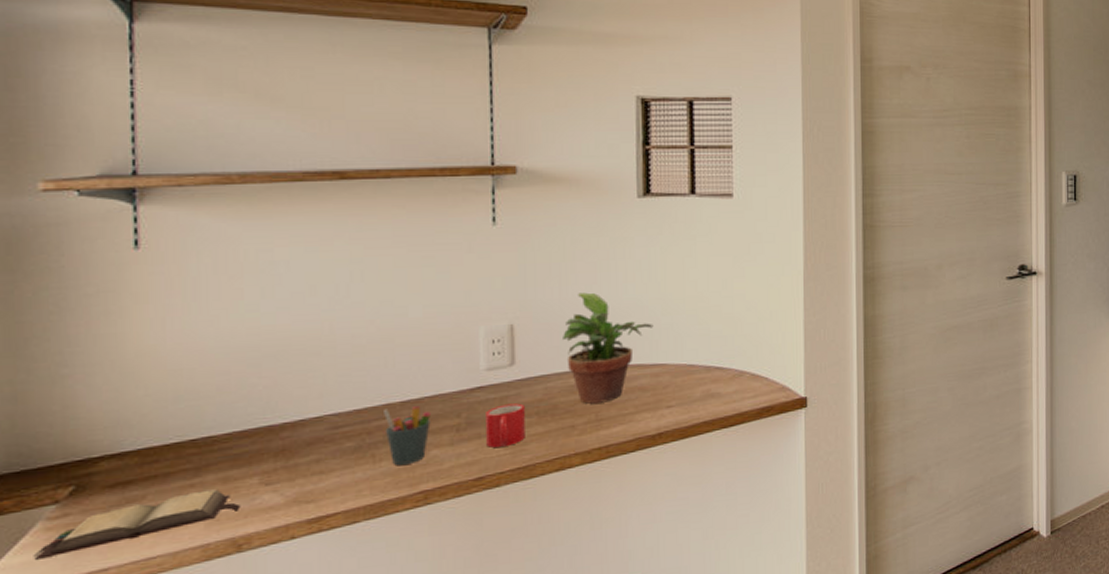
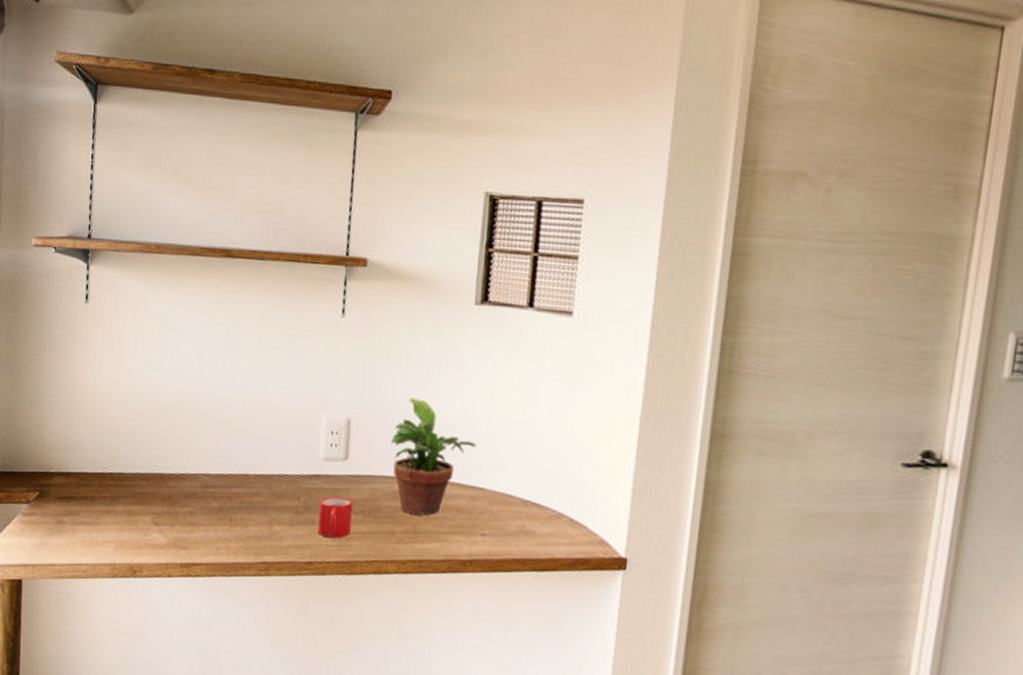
hardback book: present [33,489,240,560] -> none [13,517,138,546]
pen holder: present [384,406,431,465] -> none [242,478,277,534]

